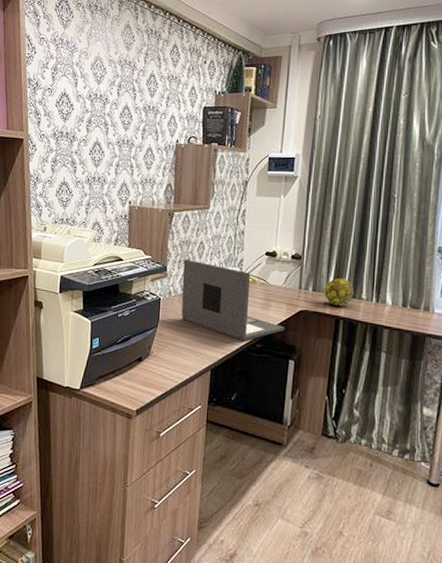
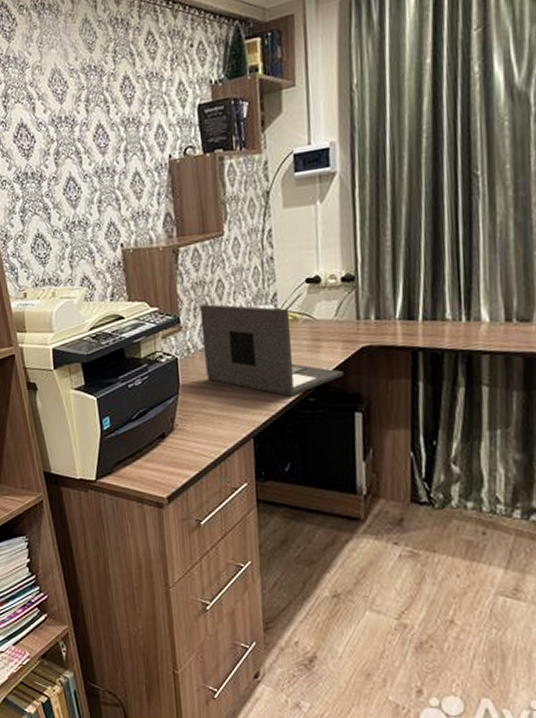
decorative ball: present [324,277,355,306] -> none [391,296,435,334]

